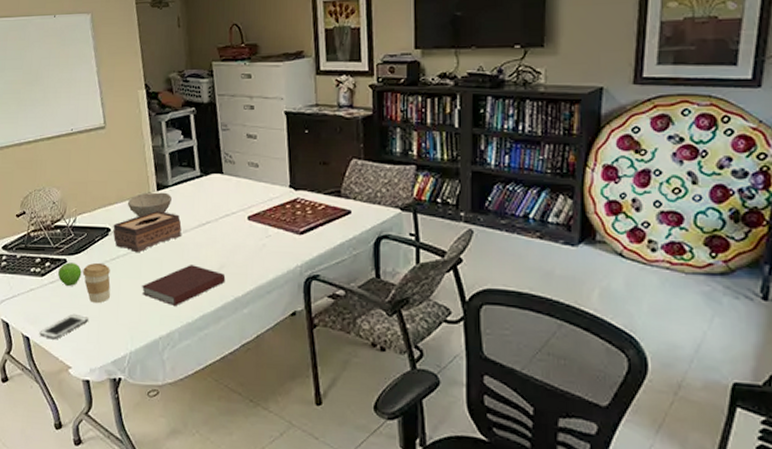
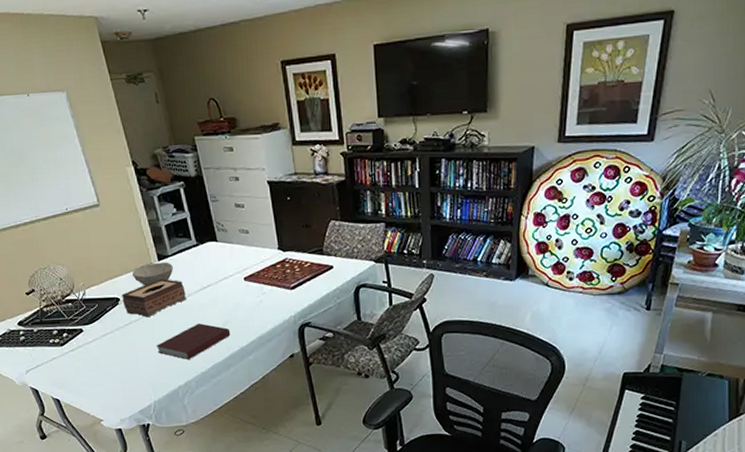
cell phone: present [39,313,88,340] -> none [68,375,112,399]
fruit: present [58,262,82,286] -> none [76,331,99,352]
coffee cup: present [83,262,111,304] -> none [100,329,129,365]

